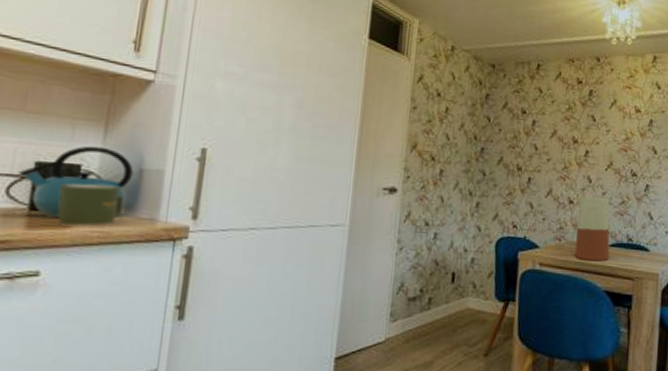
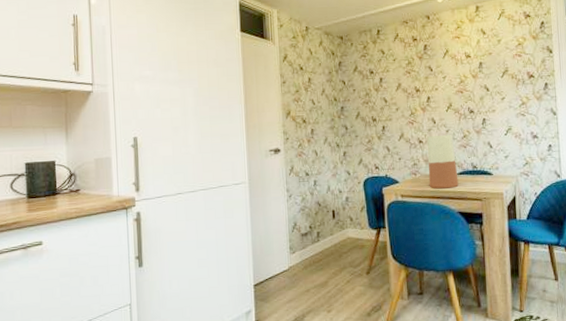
kettle: present [18,145,134,219] -> none [16,146,91,202]
mug: present [58,183,124,228] -> none [44,174,88,208]

